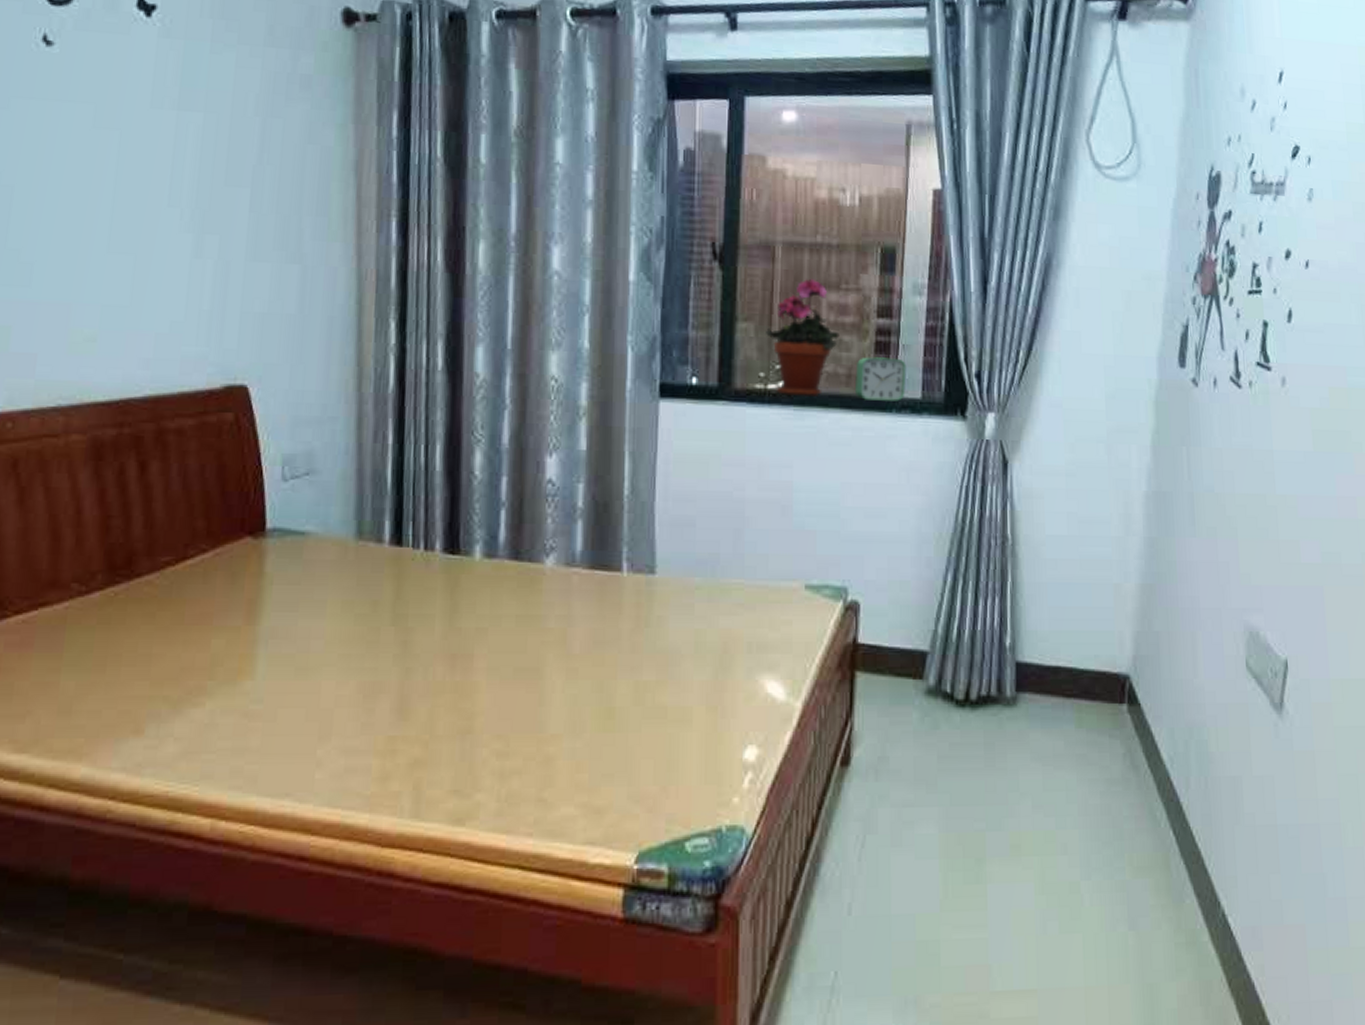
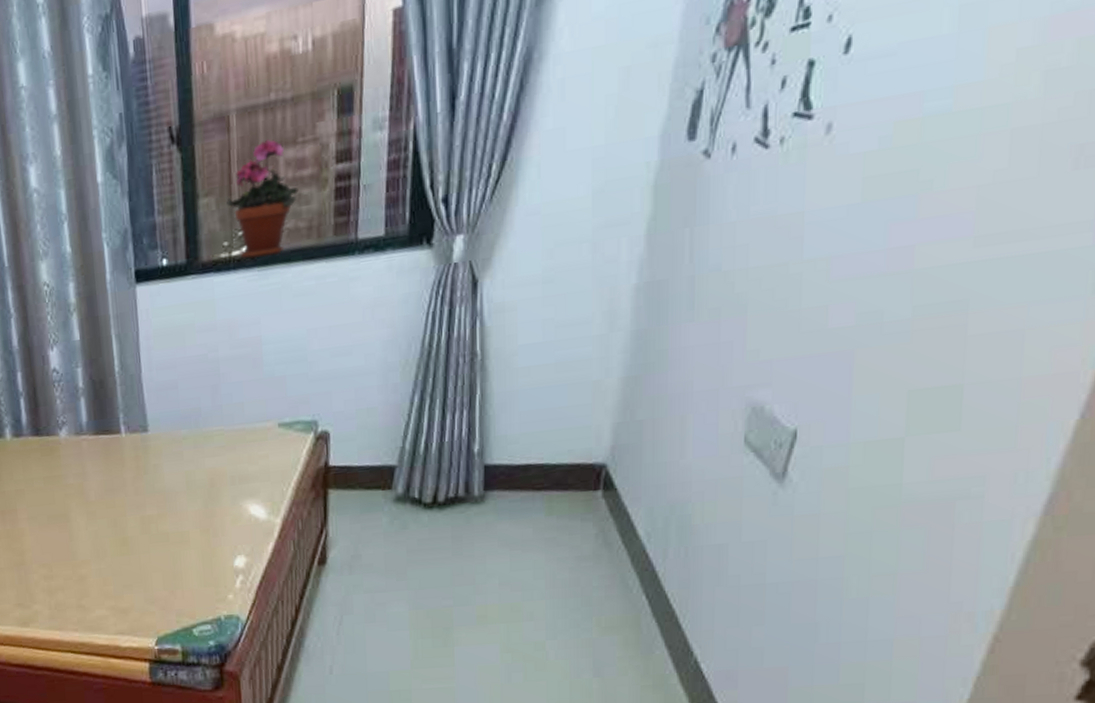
alarm clock: present [855,357,907,401] -> none [316,200,369,248]

